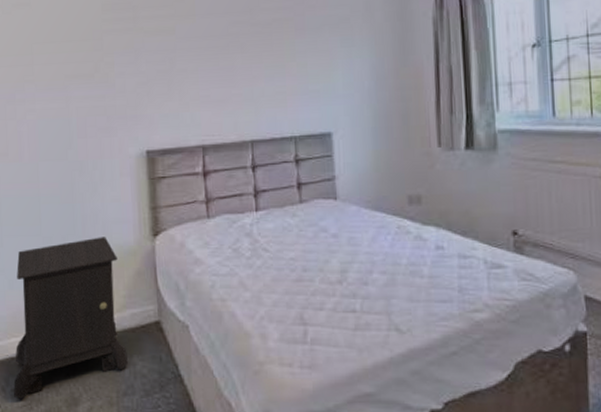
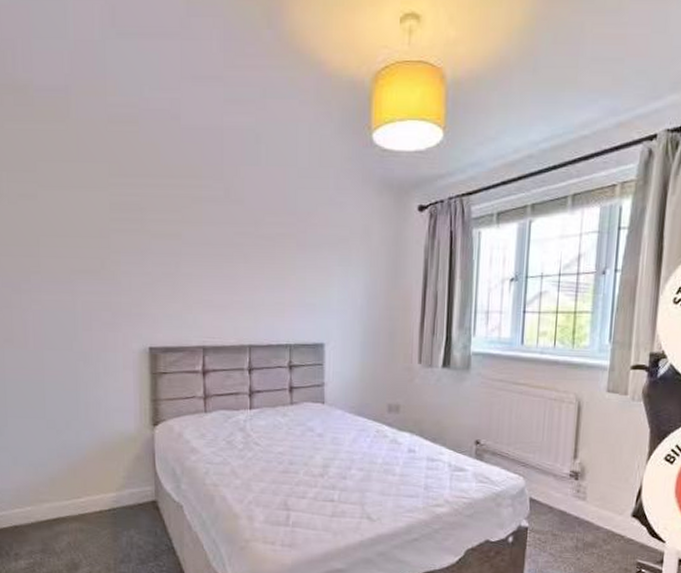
nightstand: present [14,237,129,400] -> none [17,423,126,563]

